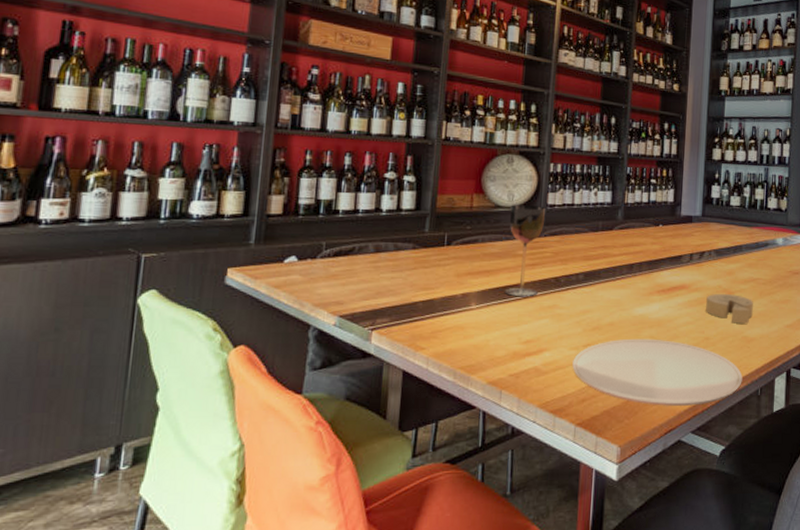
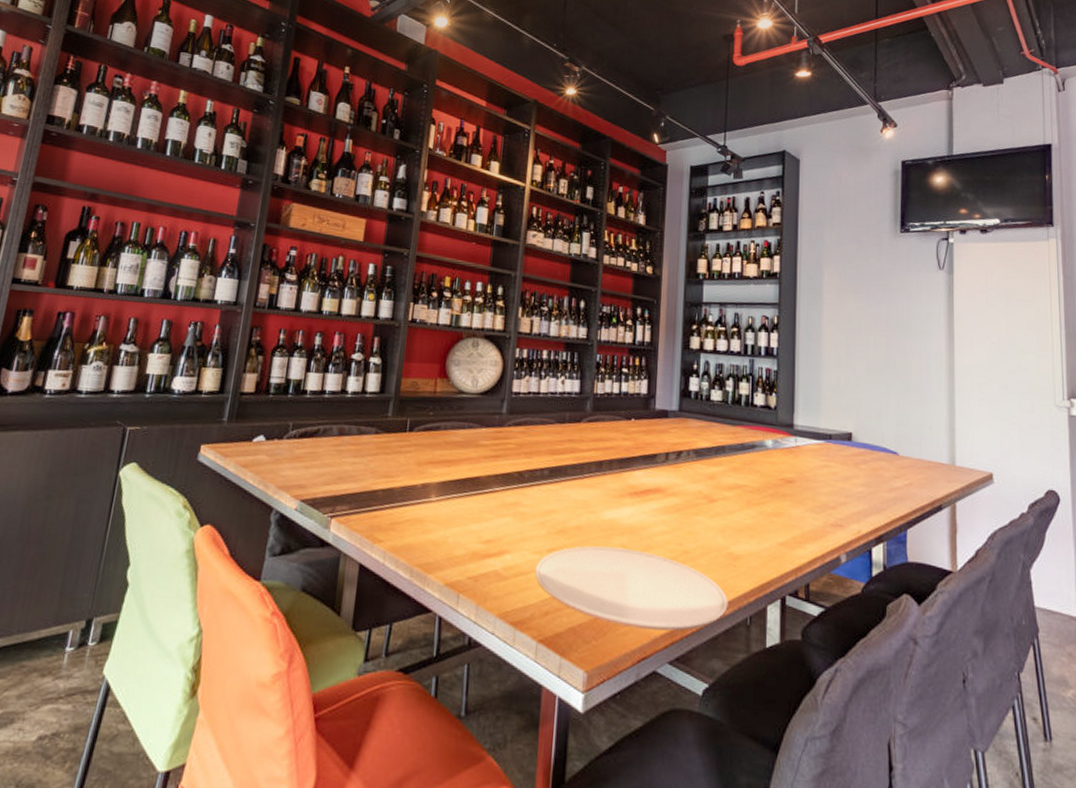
wineglass: present [504,205,546,296] -> none [465,391,511,491]
cheese: present [706,293,753,324] -> none [684,500,739,538]

